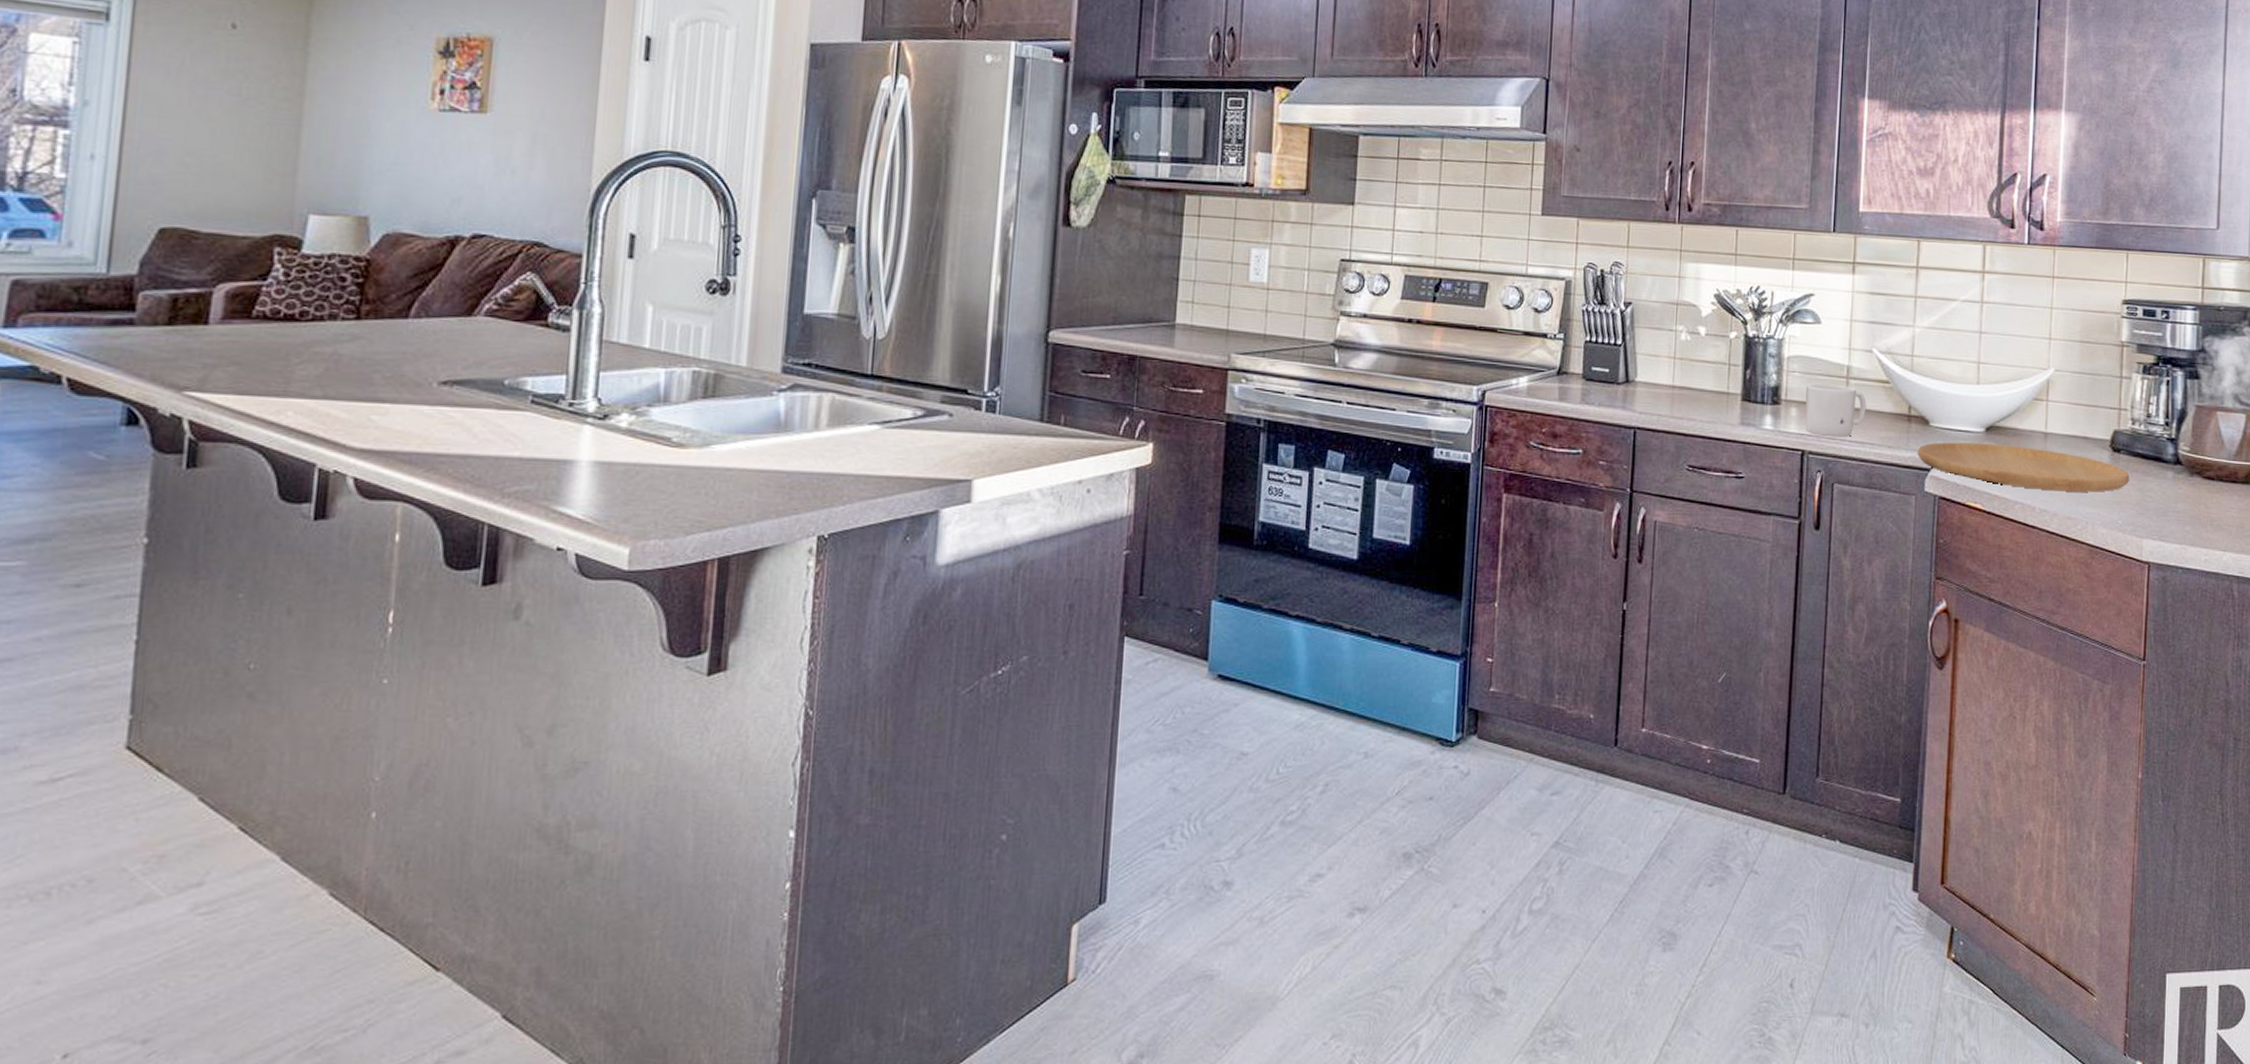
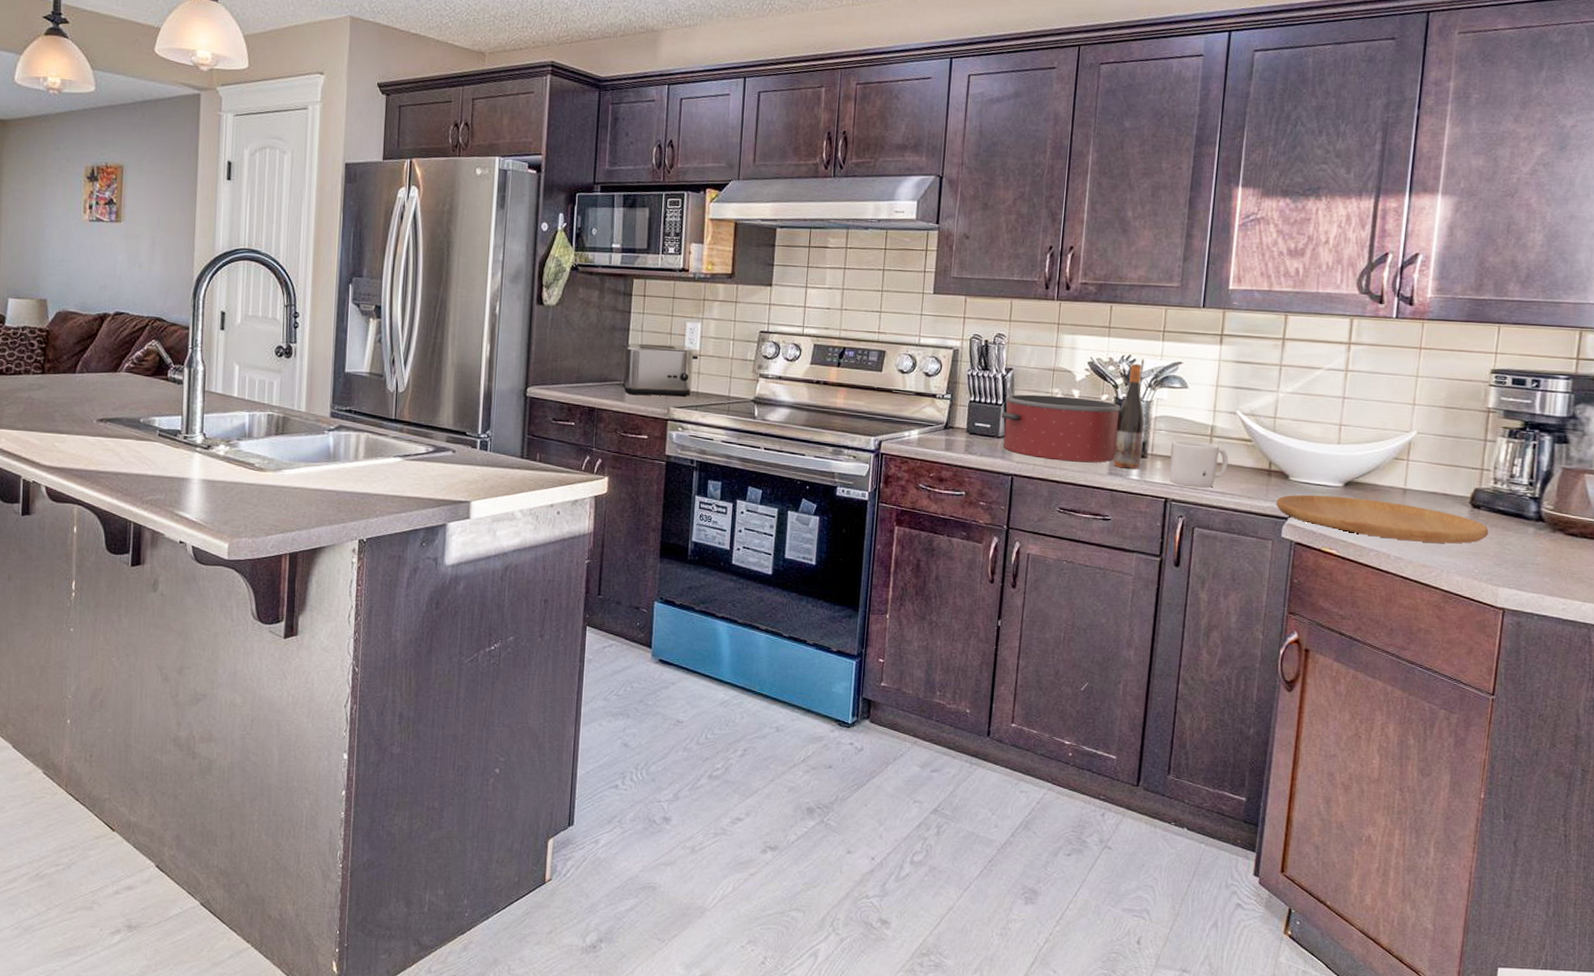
toaster: none [1171,274,1267,341] -> present [622,343,699,397]
cooking pot: none [1621,332,1751,412] -> present [1001,394,1121,463]
wine bottle: none [1745,295,1777,418] -> present [1113,363,1145,469]

